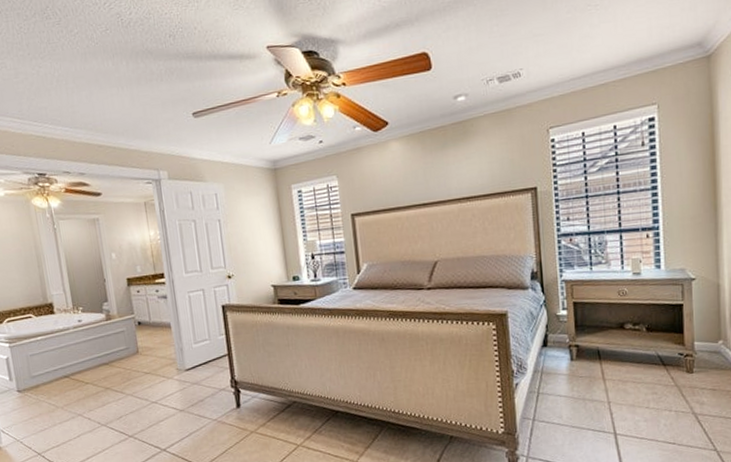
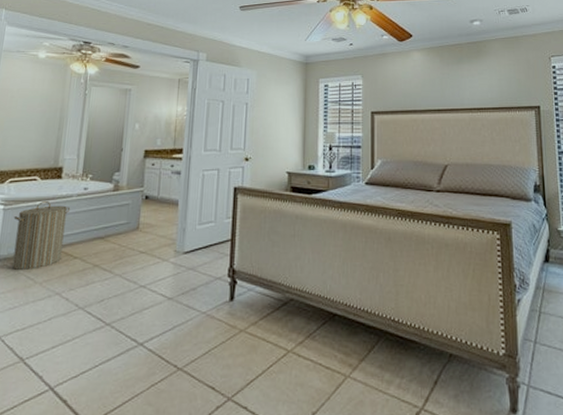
laundry hamper: none [21,336,74,398] -> present [12,201,71,270]

